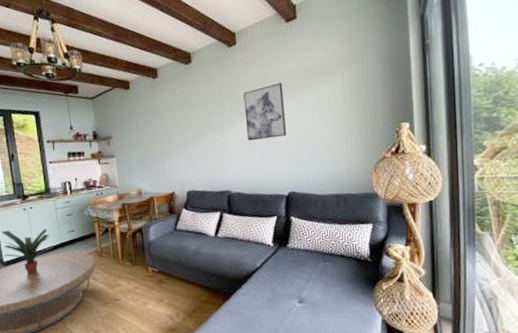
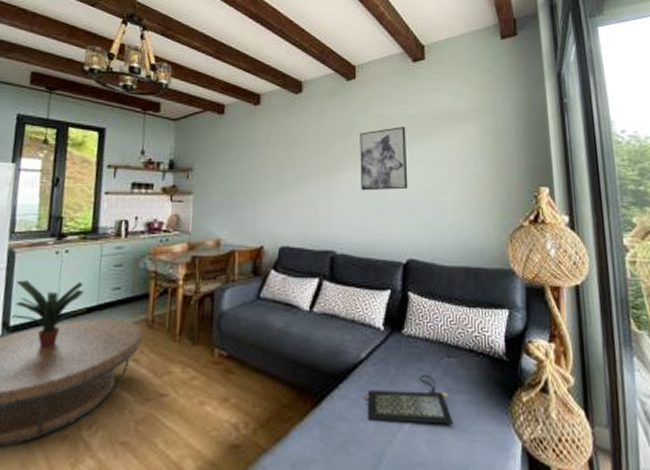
clutch bag: none [261,274,329,309] -> present [364,374,453,425]

